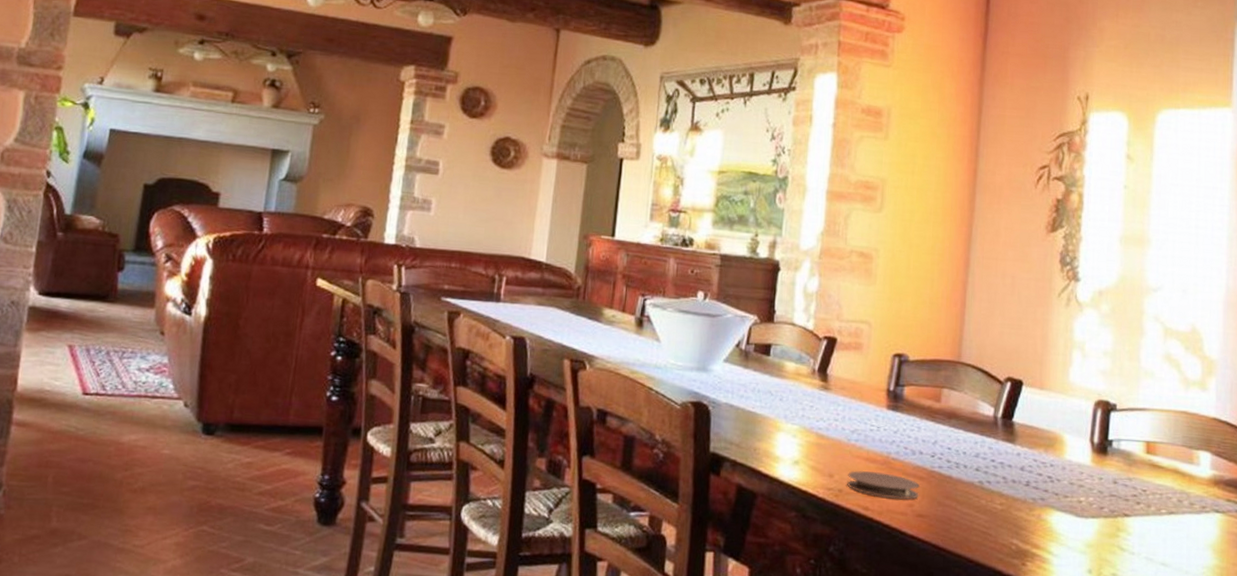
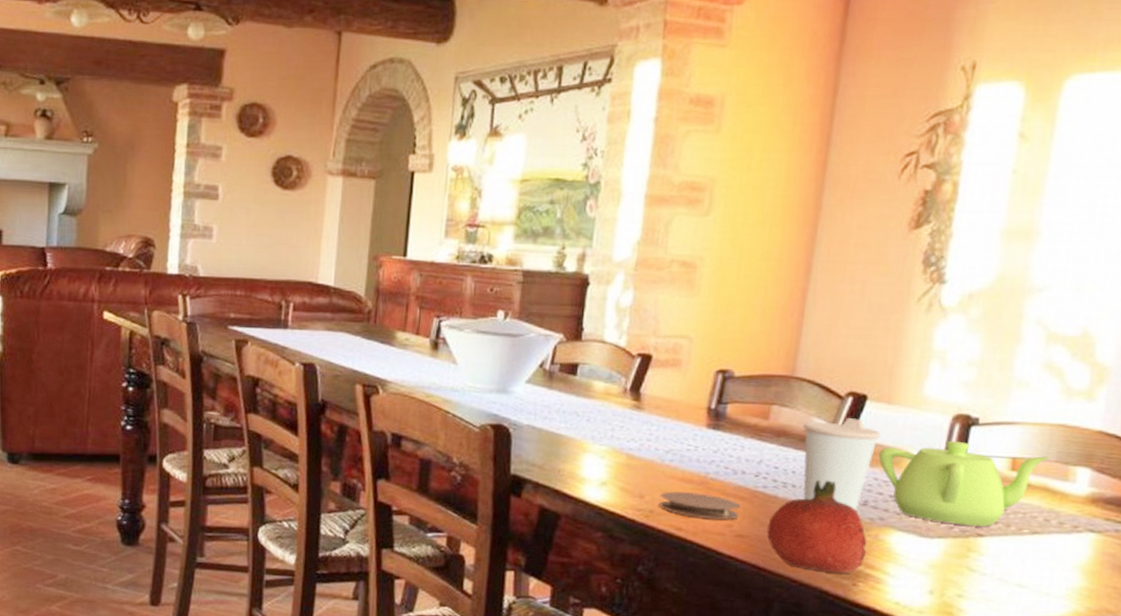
fruit: none [944,460,1032,554] -> present [767,479,867,574]
cup: none [970,402,1037,491] -> present [803,418,881,511]
teapot: none [1036,424,1177,507] -> present [878,440,1050,527]

